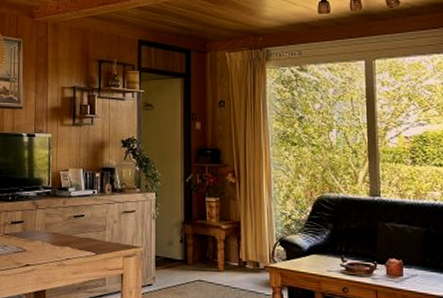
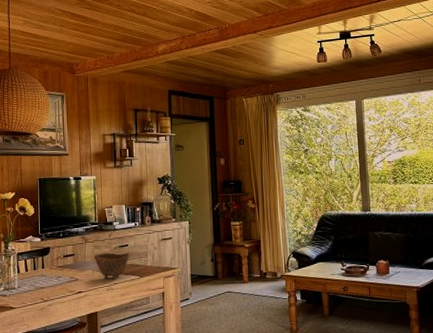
bowl: none [45,222,86,255] -> present [94,253,130,280]

